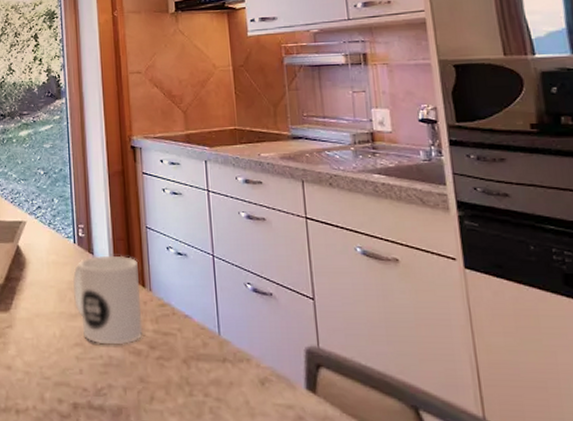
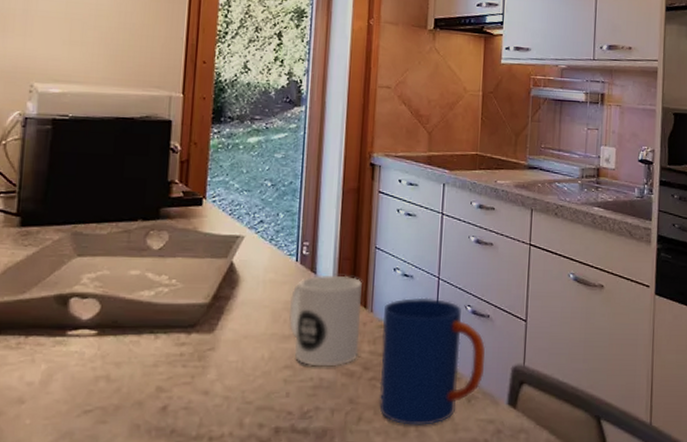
mug: none [162,276,276,408] -> present [379,297,486,425]

